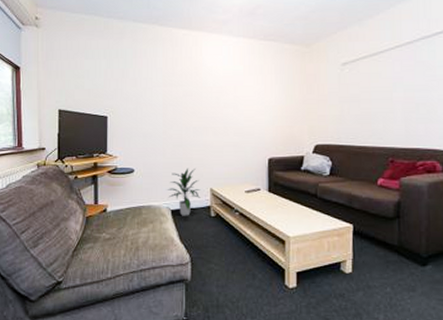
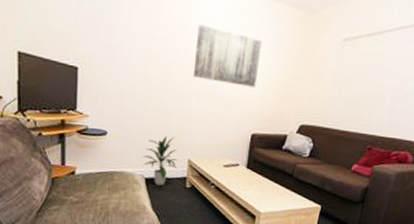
wall art: none [206,68,267,116] -> present [192,24,263,88]

